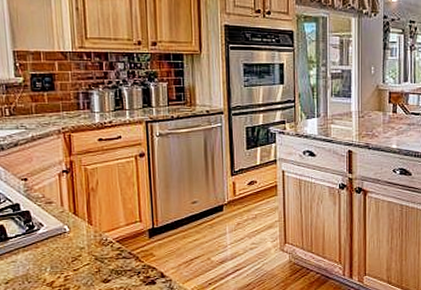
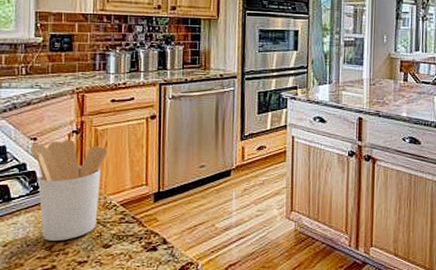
utensil holder: none [22,179,99,277] -> present [30,139,107,241]

